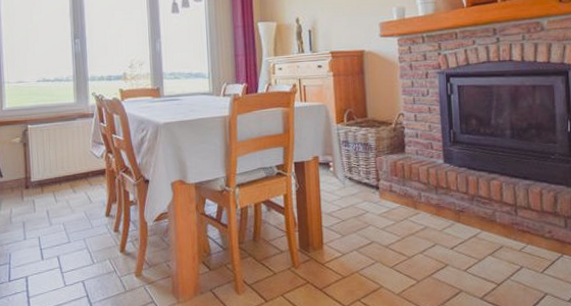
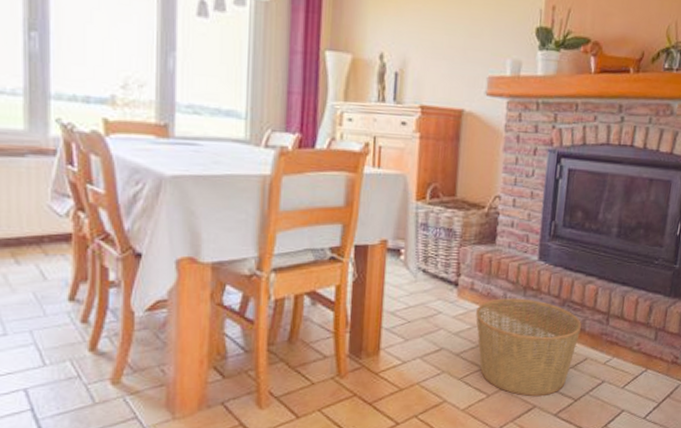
basket: none [397,196,492,281] -> present [475,298,581,396]

